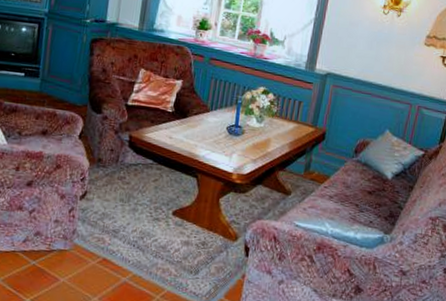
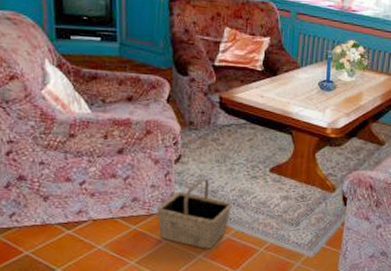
basket: none [57,217,132,292] -> present [156,178,232,249]

